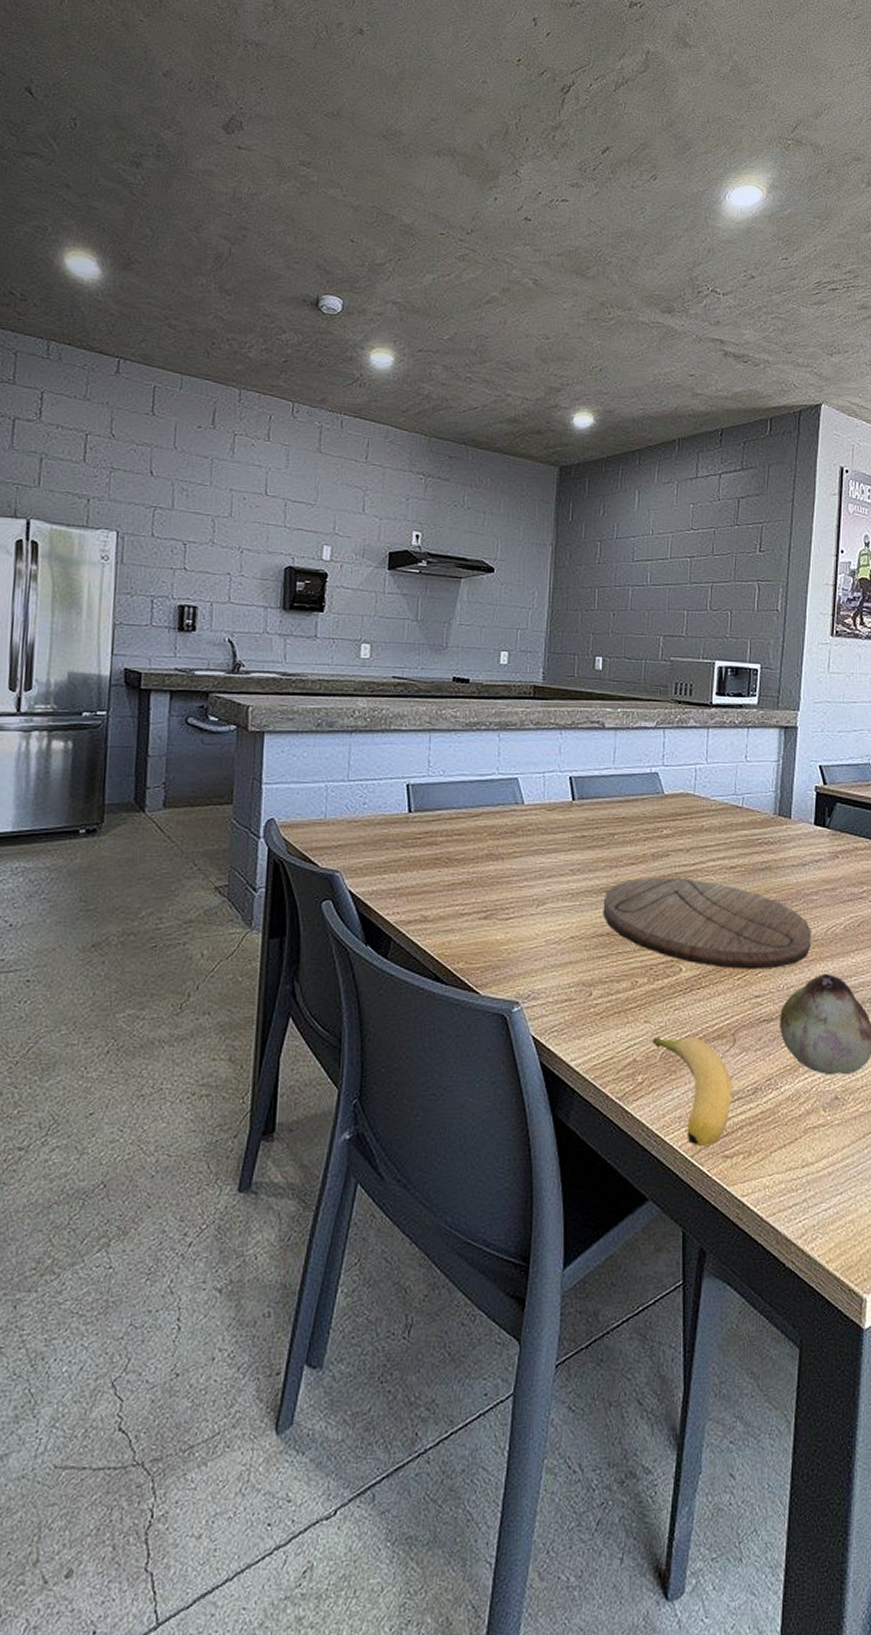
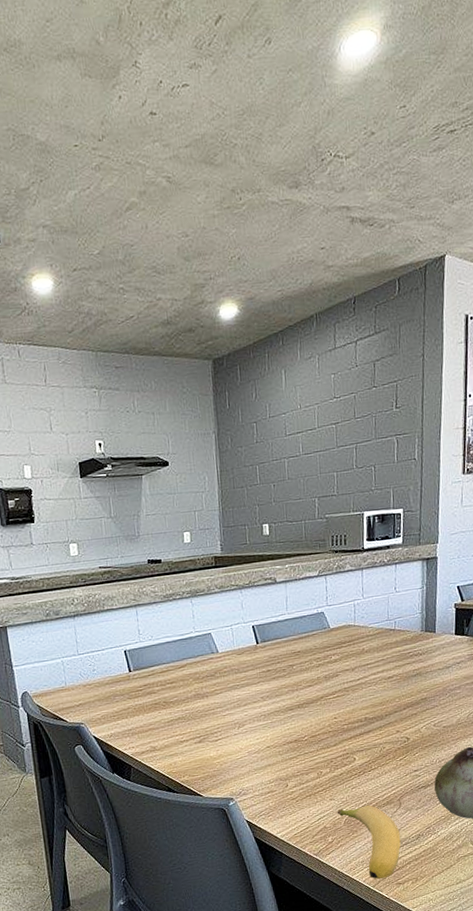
cutting board: present [603,877,811,969] -> none [289,691,457,754]

